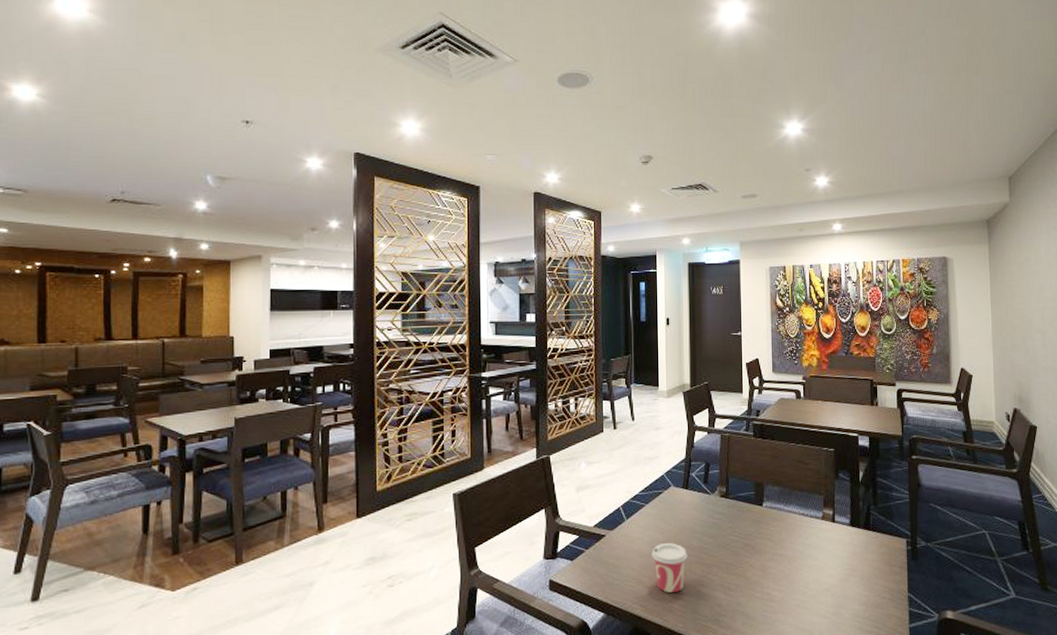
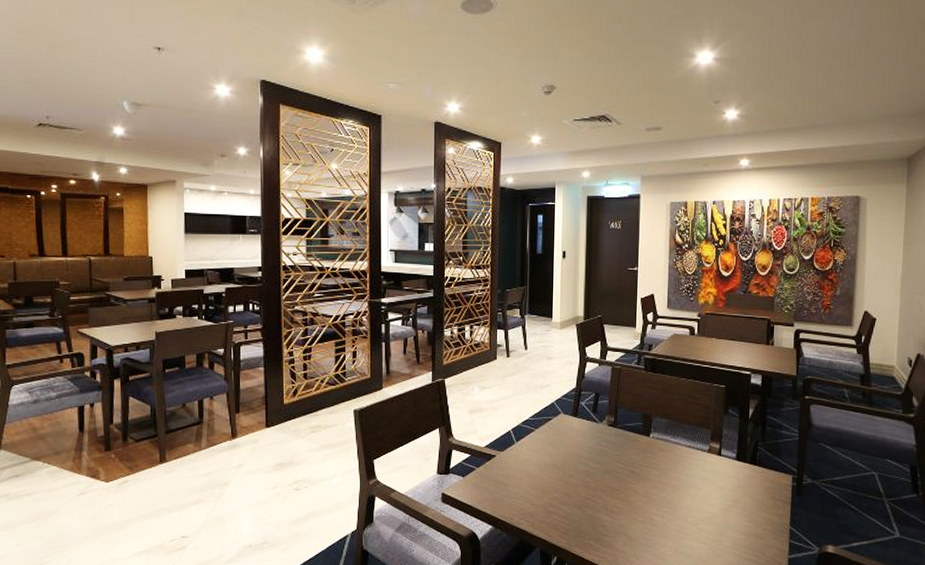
cup: present [652,543,688,593] -> none [539,466,574,512]

